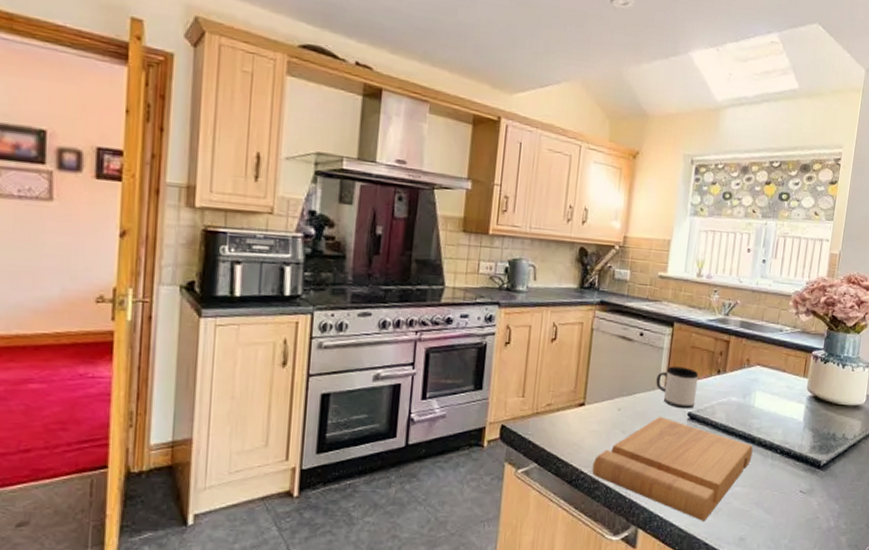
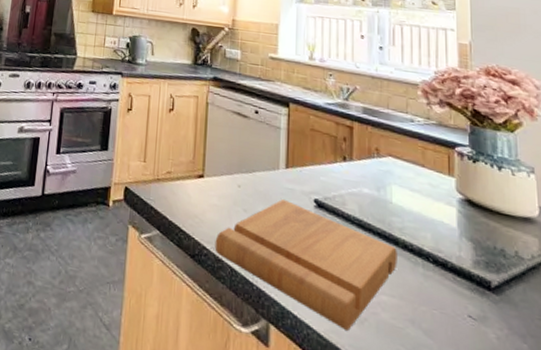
mug: present [656,366,699,409] -> none [276,147,322,195]

